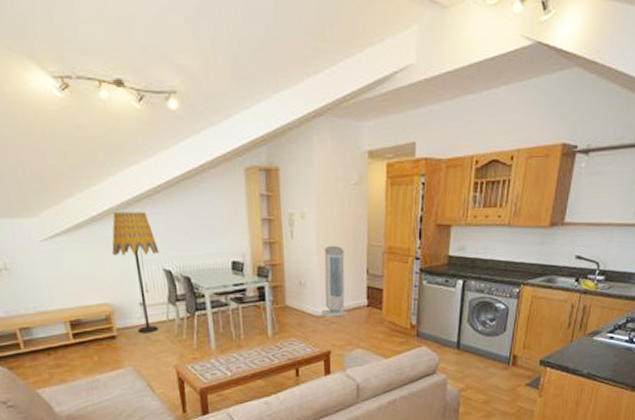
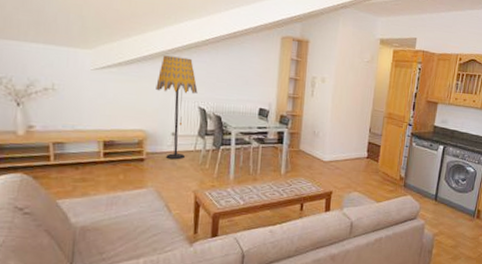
air purifier: present [321,245,348,318] -> none [328,105,353,164]

